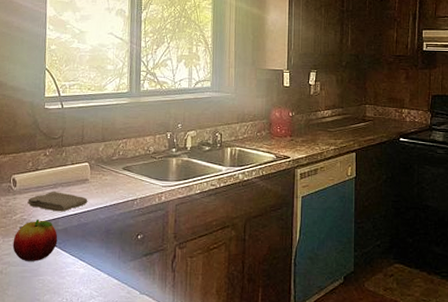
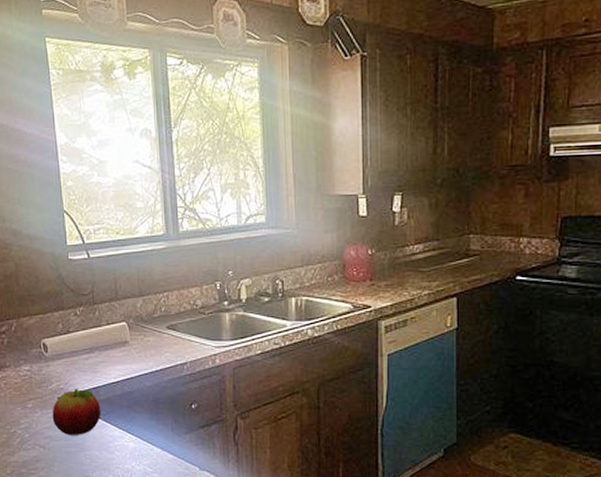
washcloth: present [27,192,88,212] -> none [62,357,130,380]

